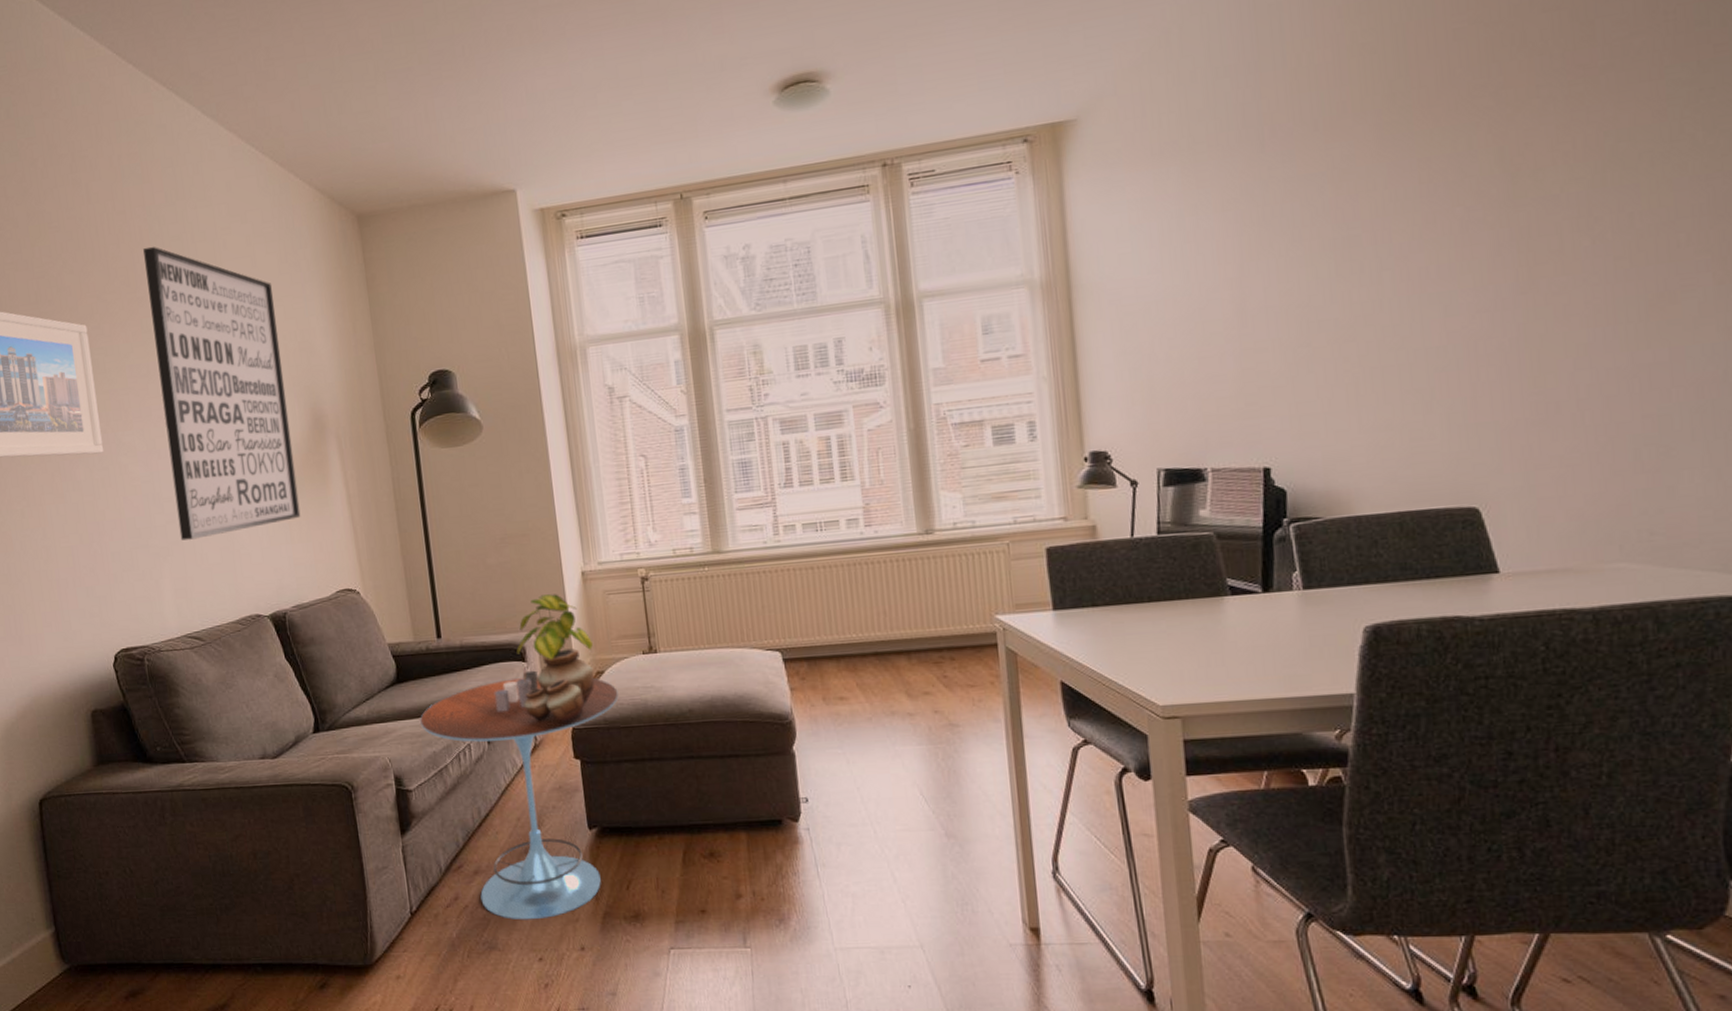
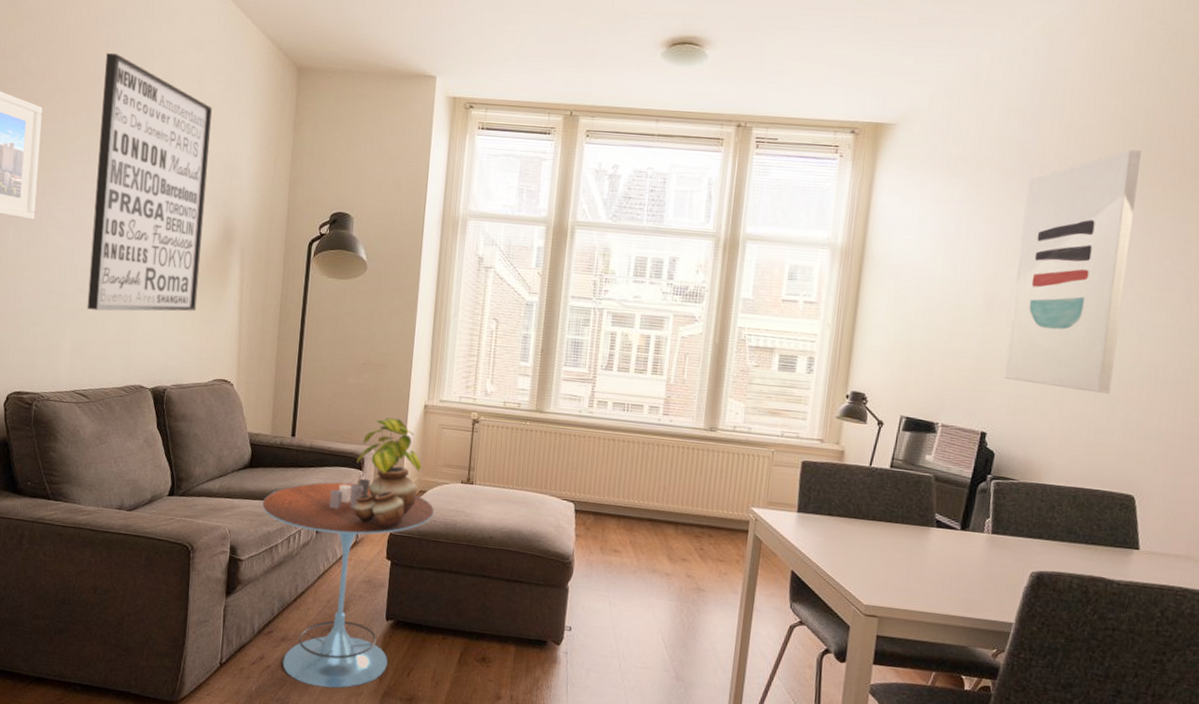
wall art: none [1258,80,1420,398] -> present [1004,150,1141,394]

